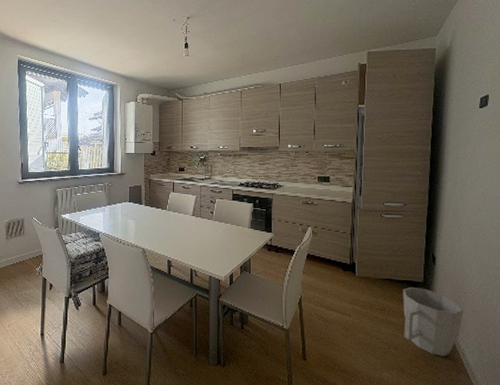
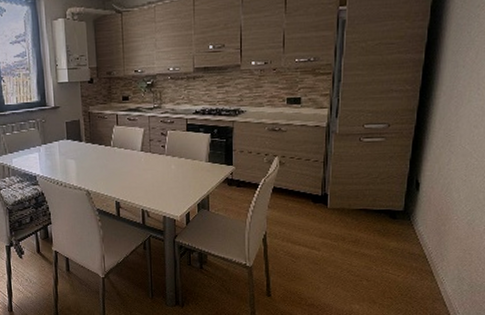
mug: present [403,286,464,356] -> none [377,216,446,286]

